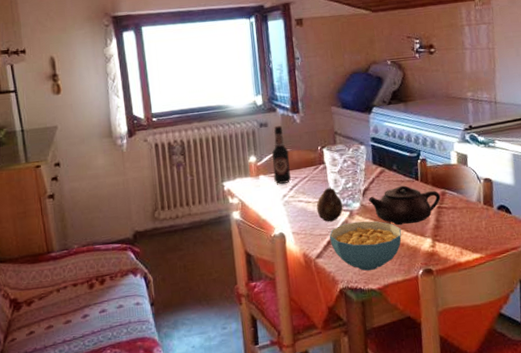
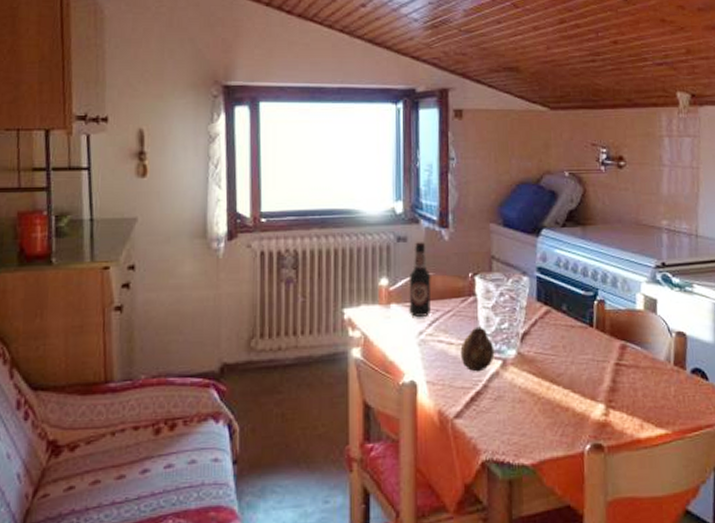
cereal bowl: present [330,221,402,271] -> none [474,374,567,440]
teapot: present [368,185,441,226] -> none [527,332,620,384]

